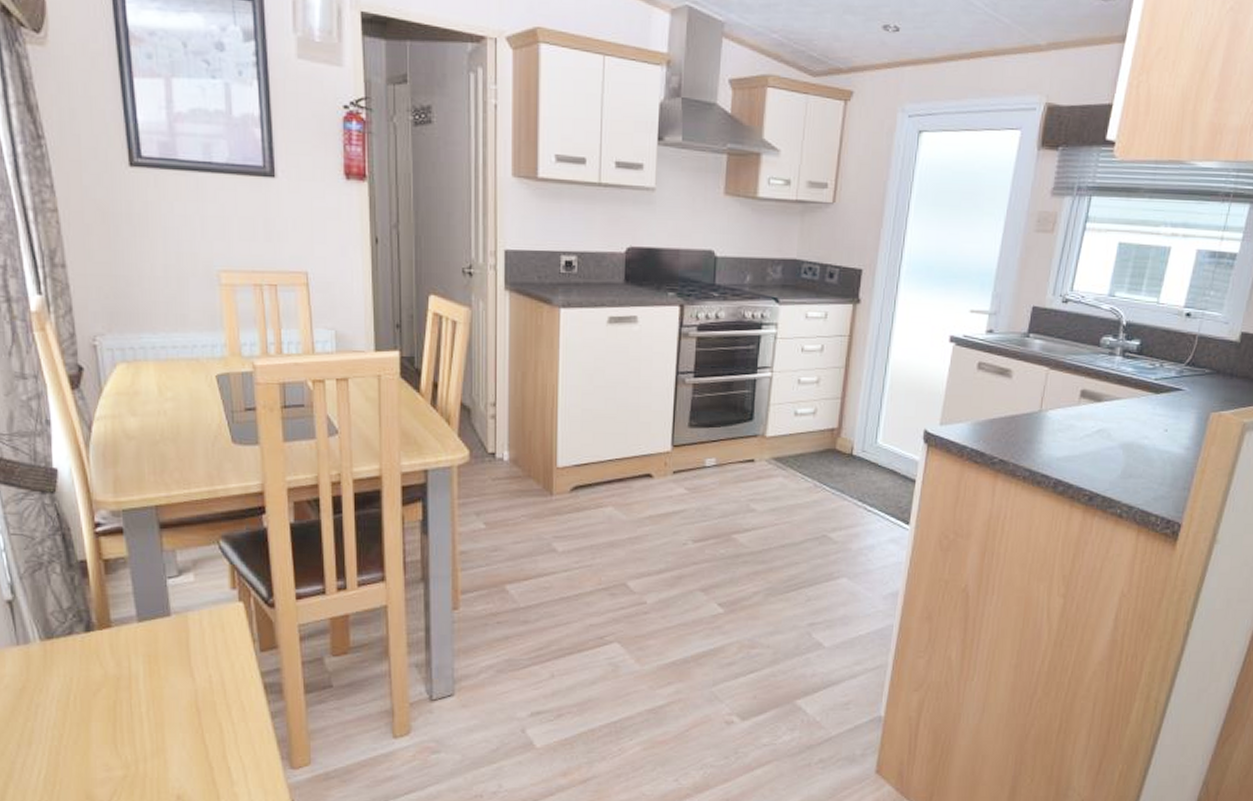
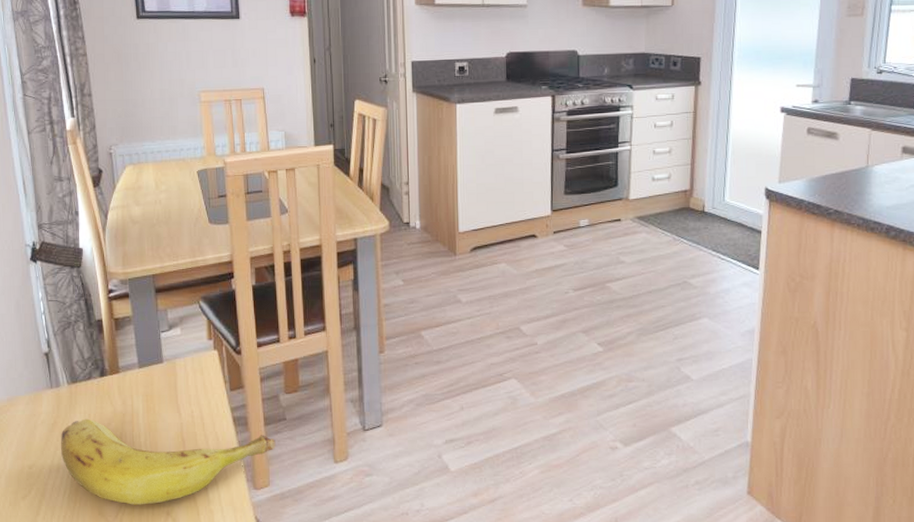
banana: none [31,683,319,787] -> present [60,418,276,505]

